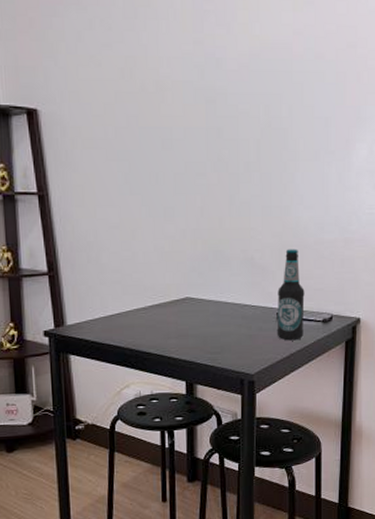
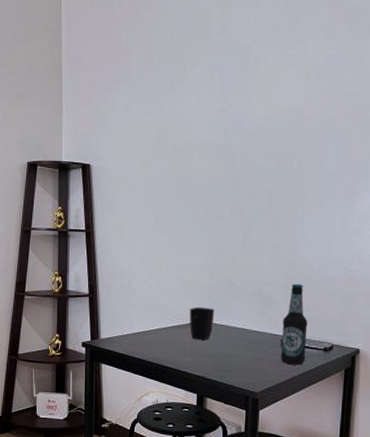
mug: none [171,280,201,319] -> present [189,307,215,340]

